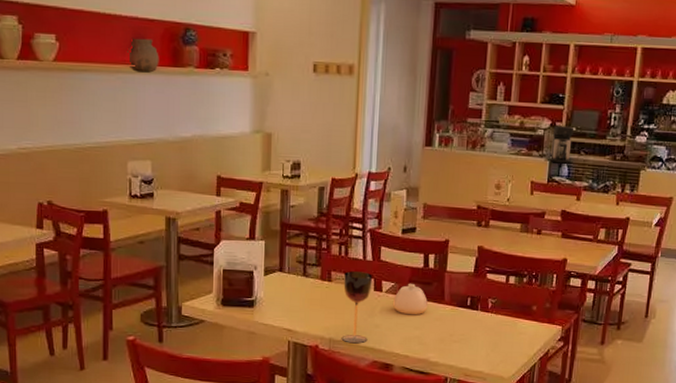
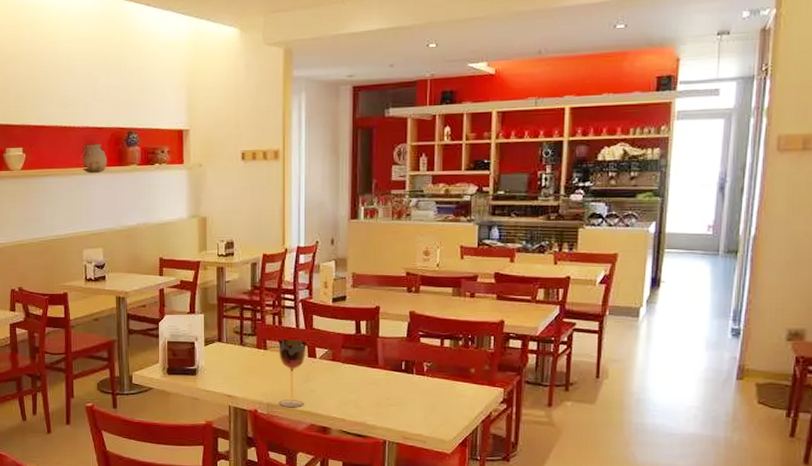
sugar bowl: present [392,283,429,315] -> none [326,349,363,380]
coffee maker: present [550,125,575,164] -> none [479,190,503,227]

